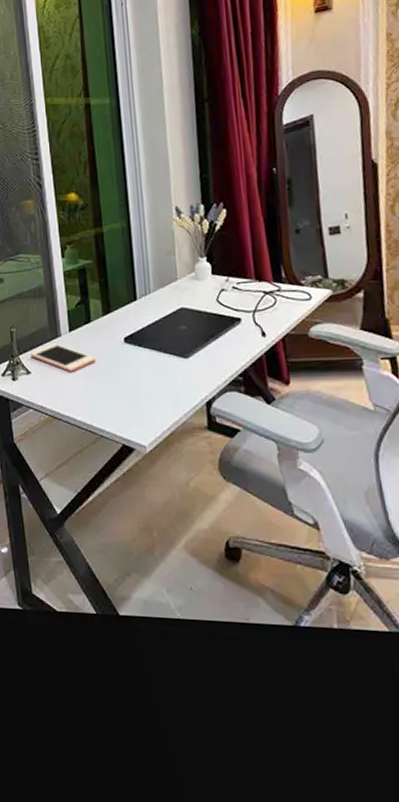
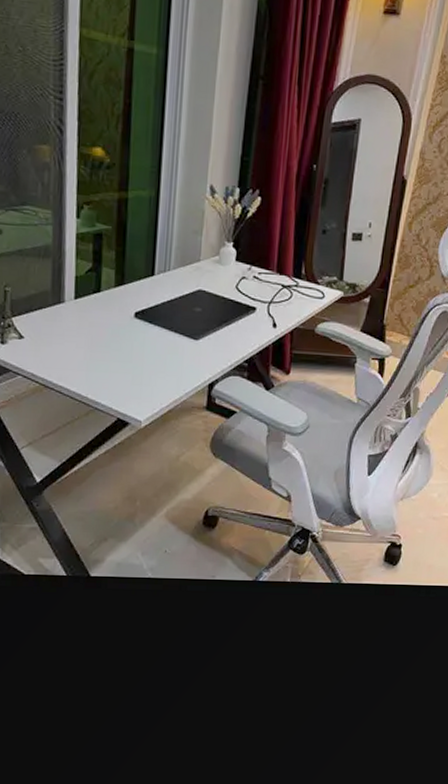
cell phone: present [30,343,96,372] -> none [26,309,101,342]

